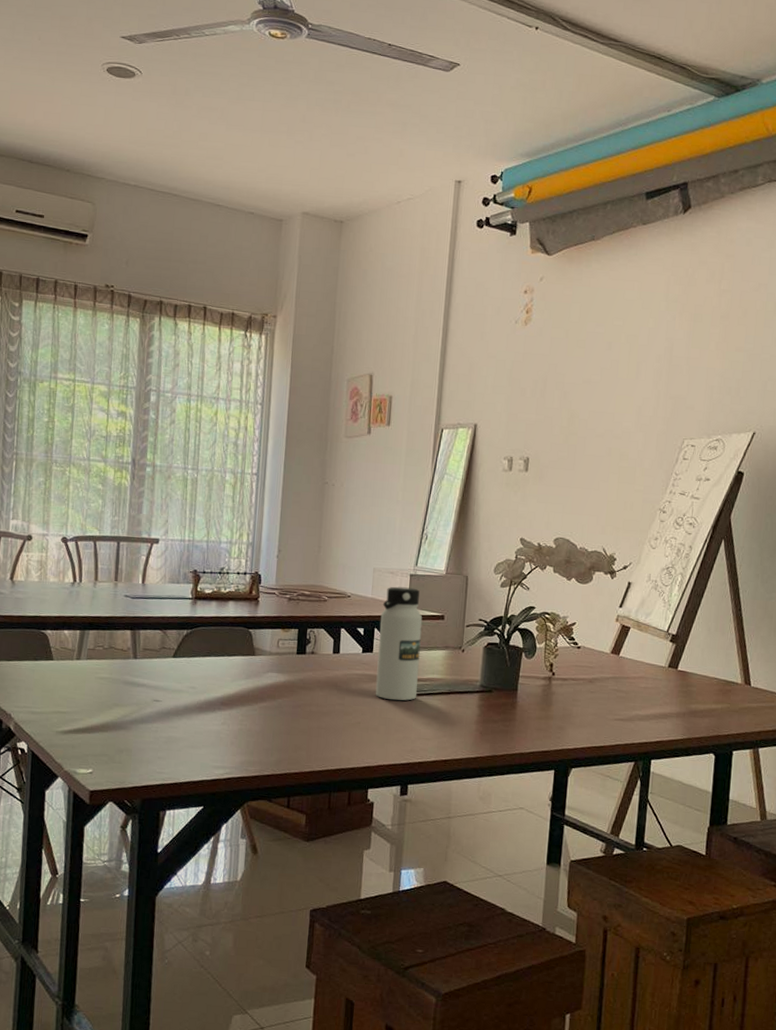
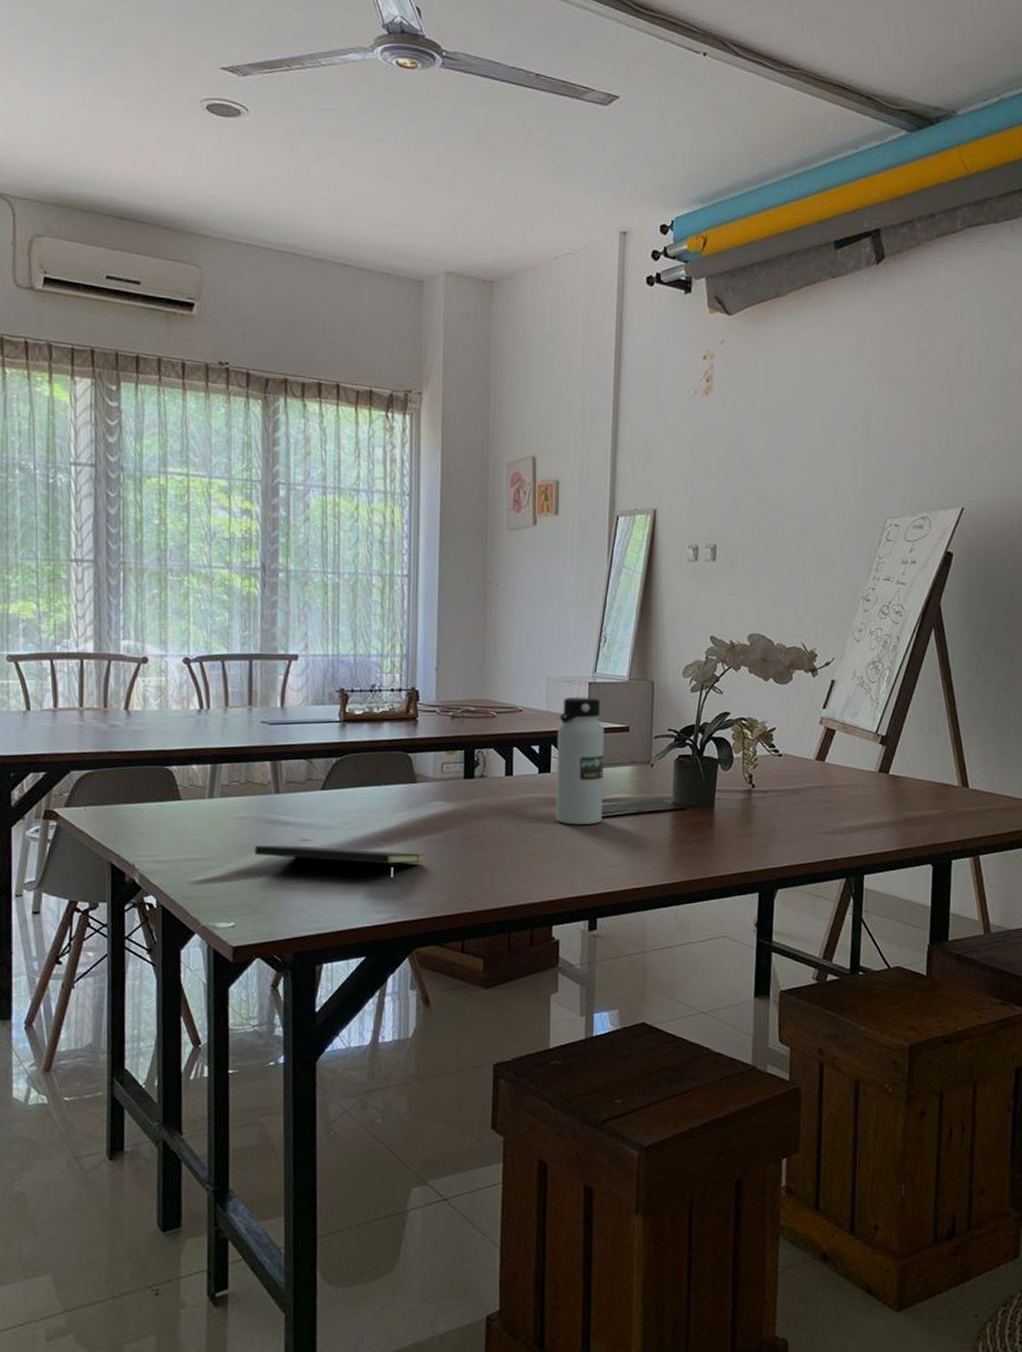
notepad: none [113,703,259,743] -> present [254,845,424,883]

